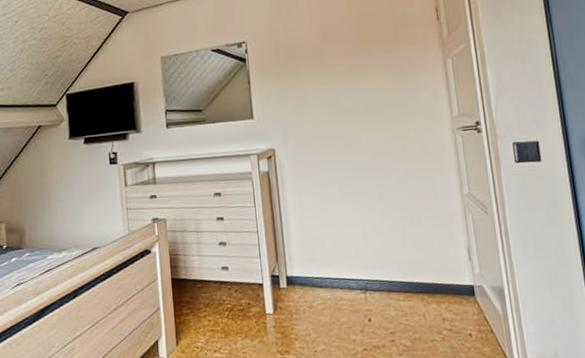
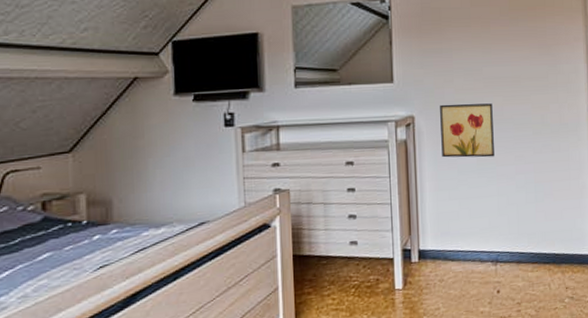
wall art: none [299,134,356,188] -> present [440,103,494,158]

